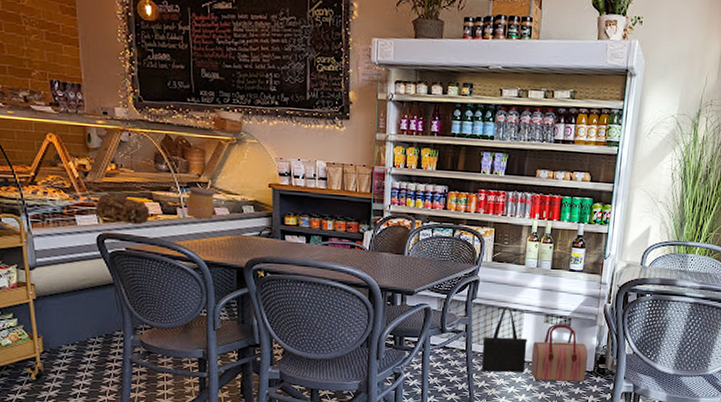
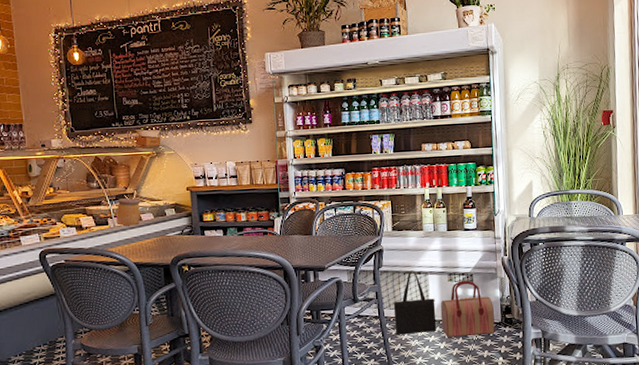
bread loaf: present [96,194,150,225] -> none [37,214,85,239]

